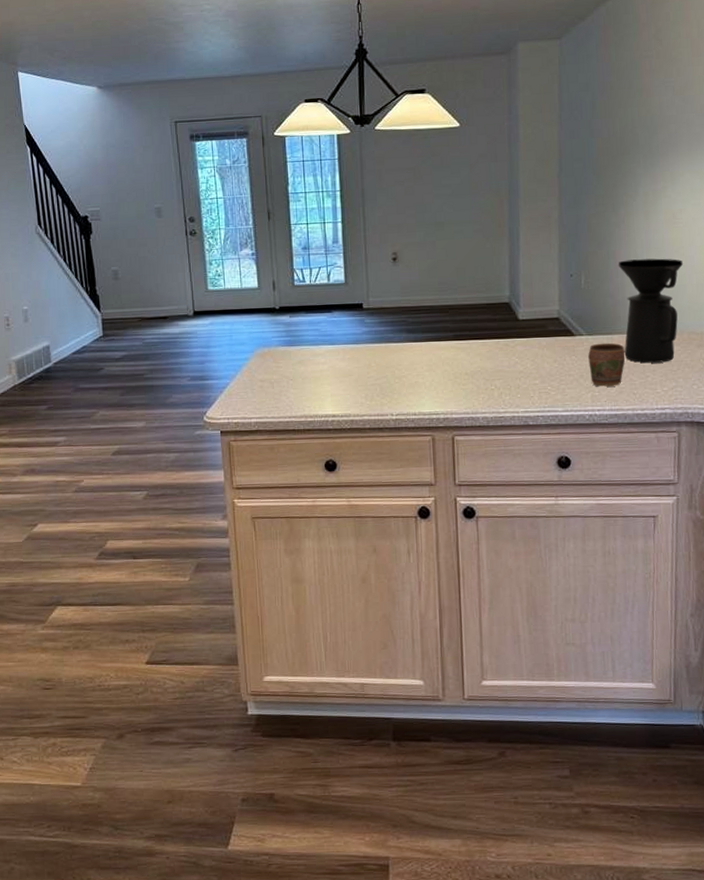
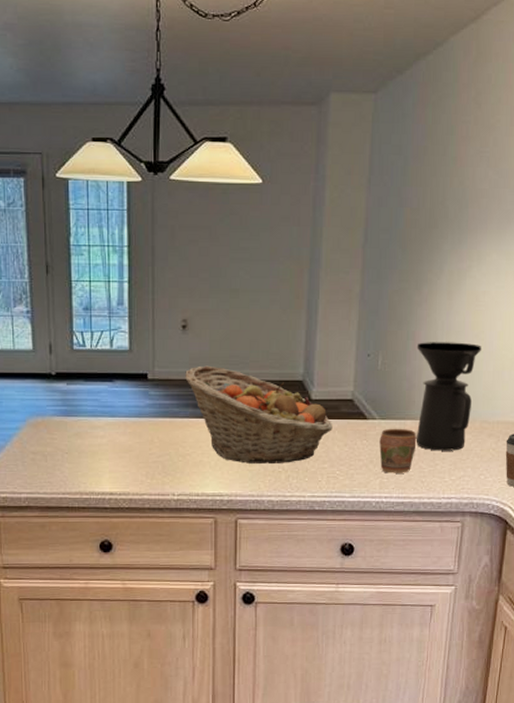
fruit basket: none [397,293,541,383] -> present [185,365,333,464]

